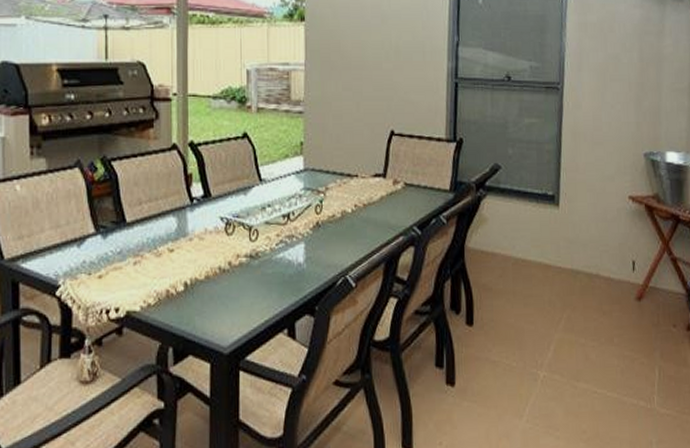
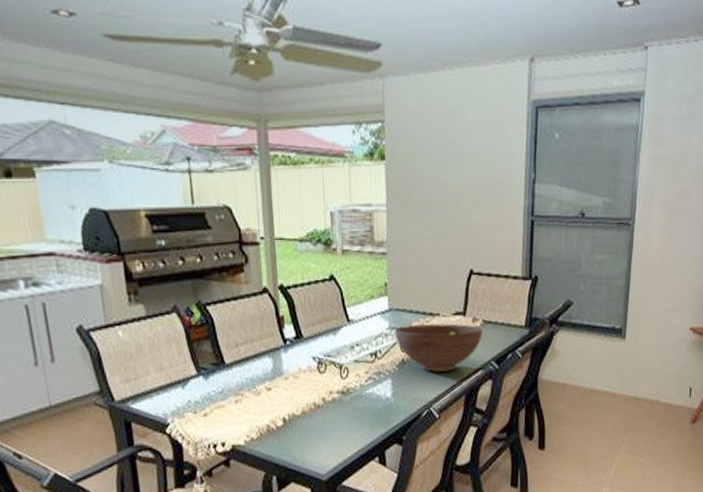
fruit bowl: none [309,185,404,237] -> present [394,323,482,372]

